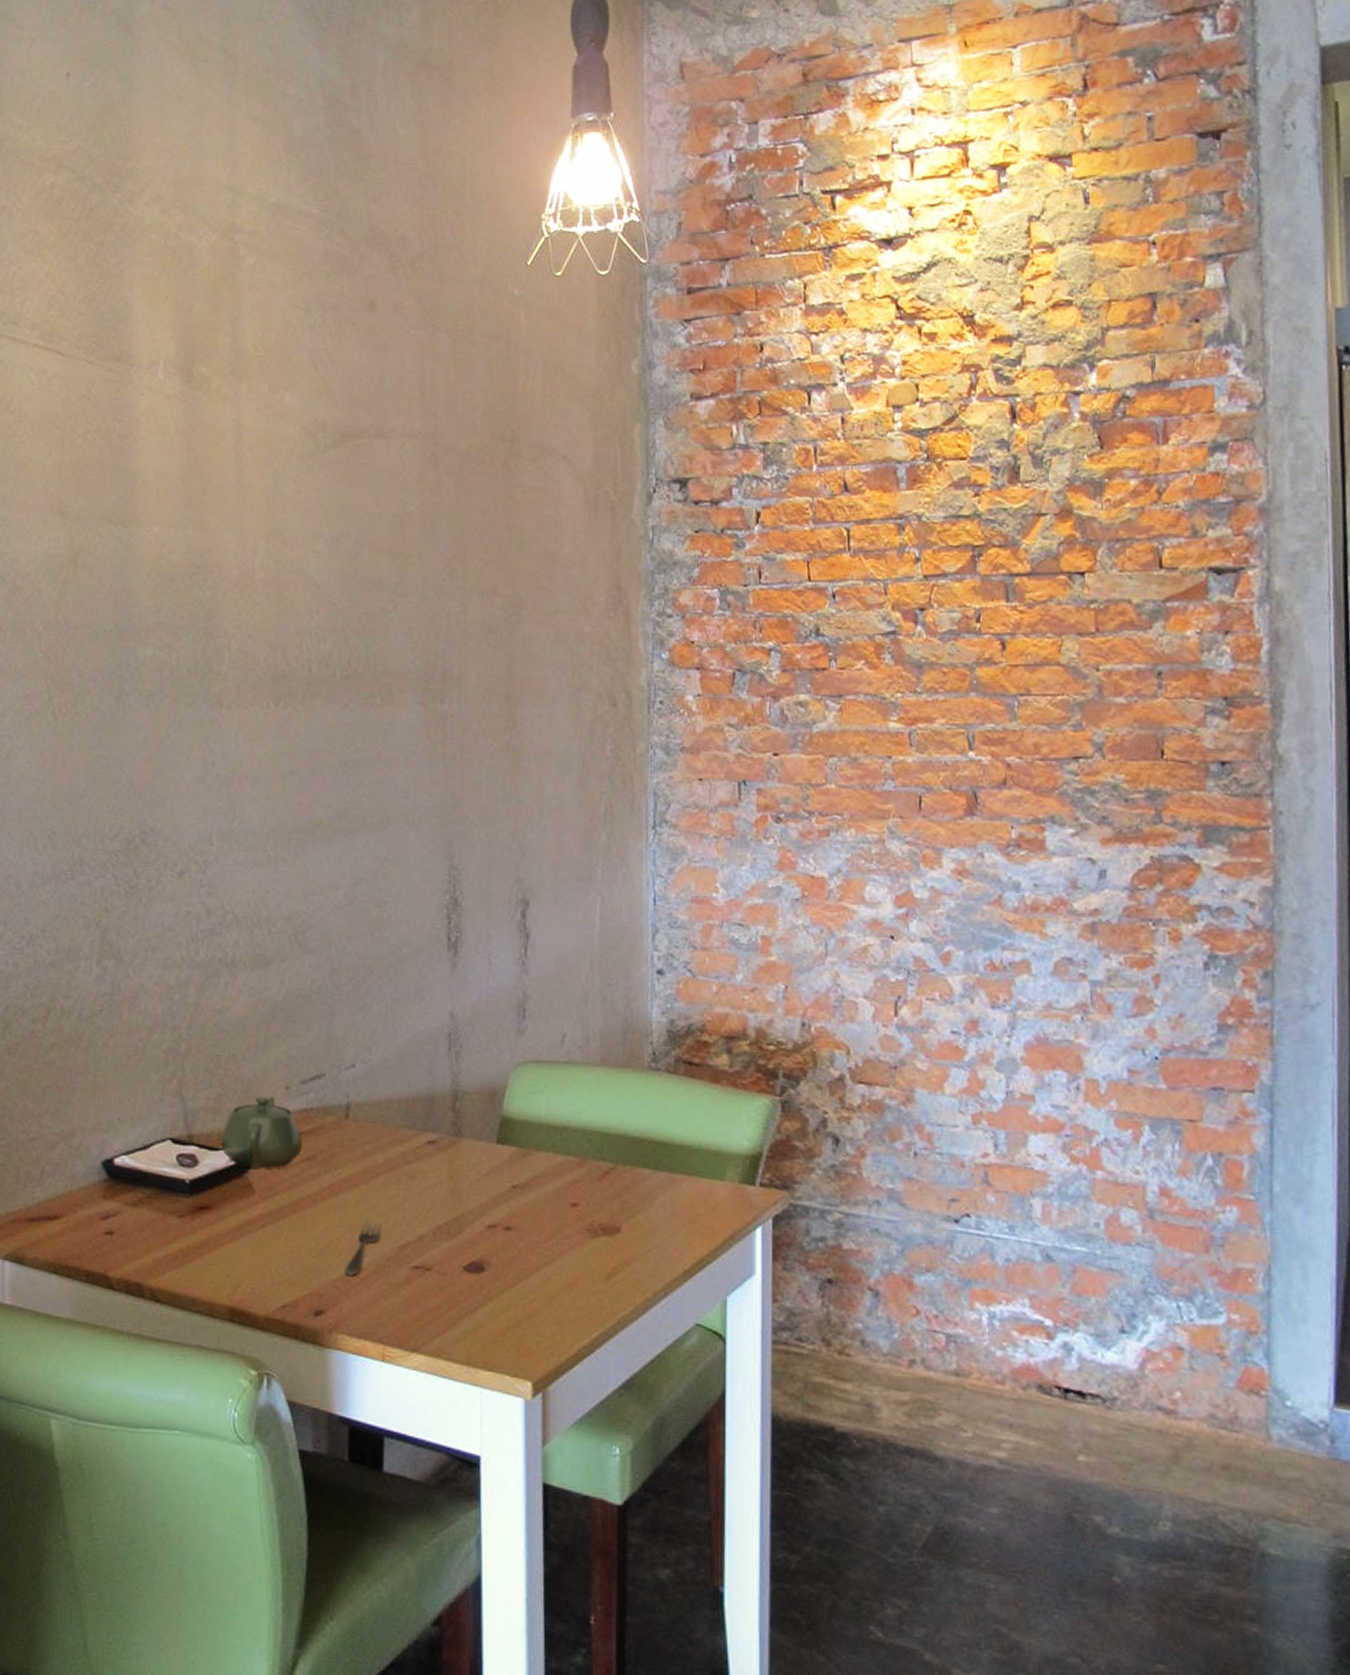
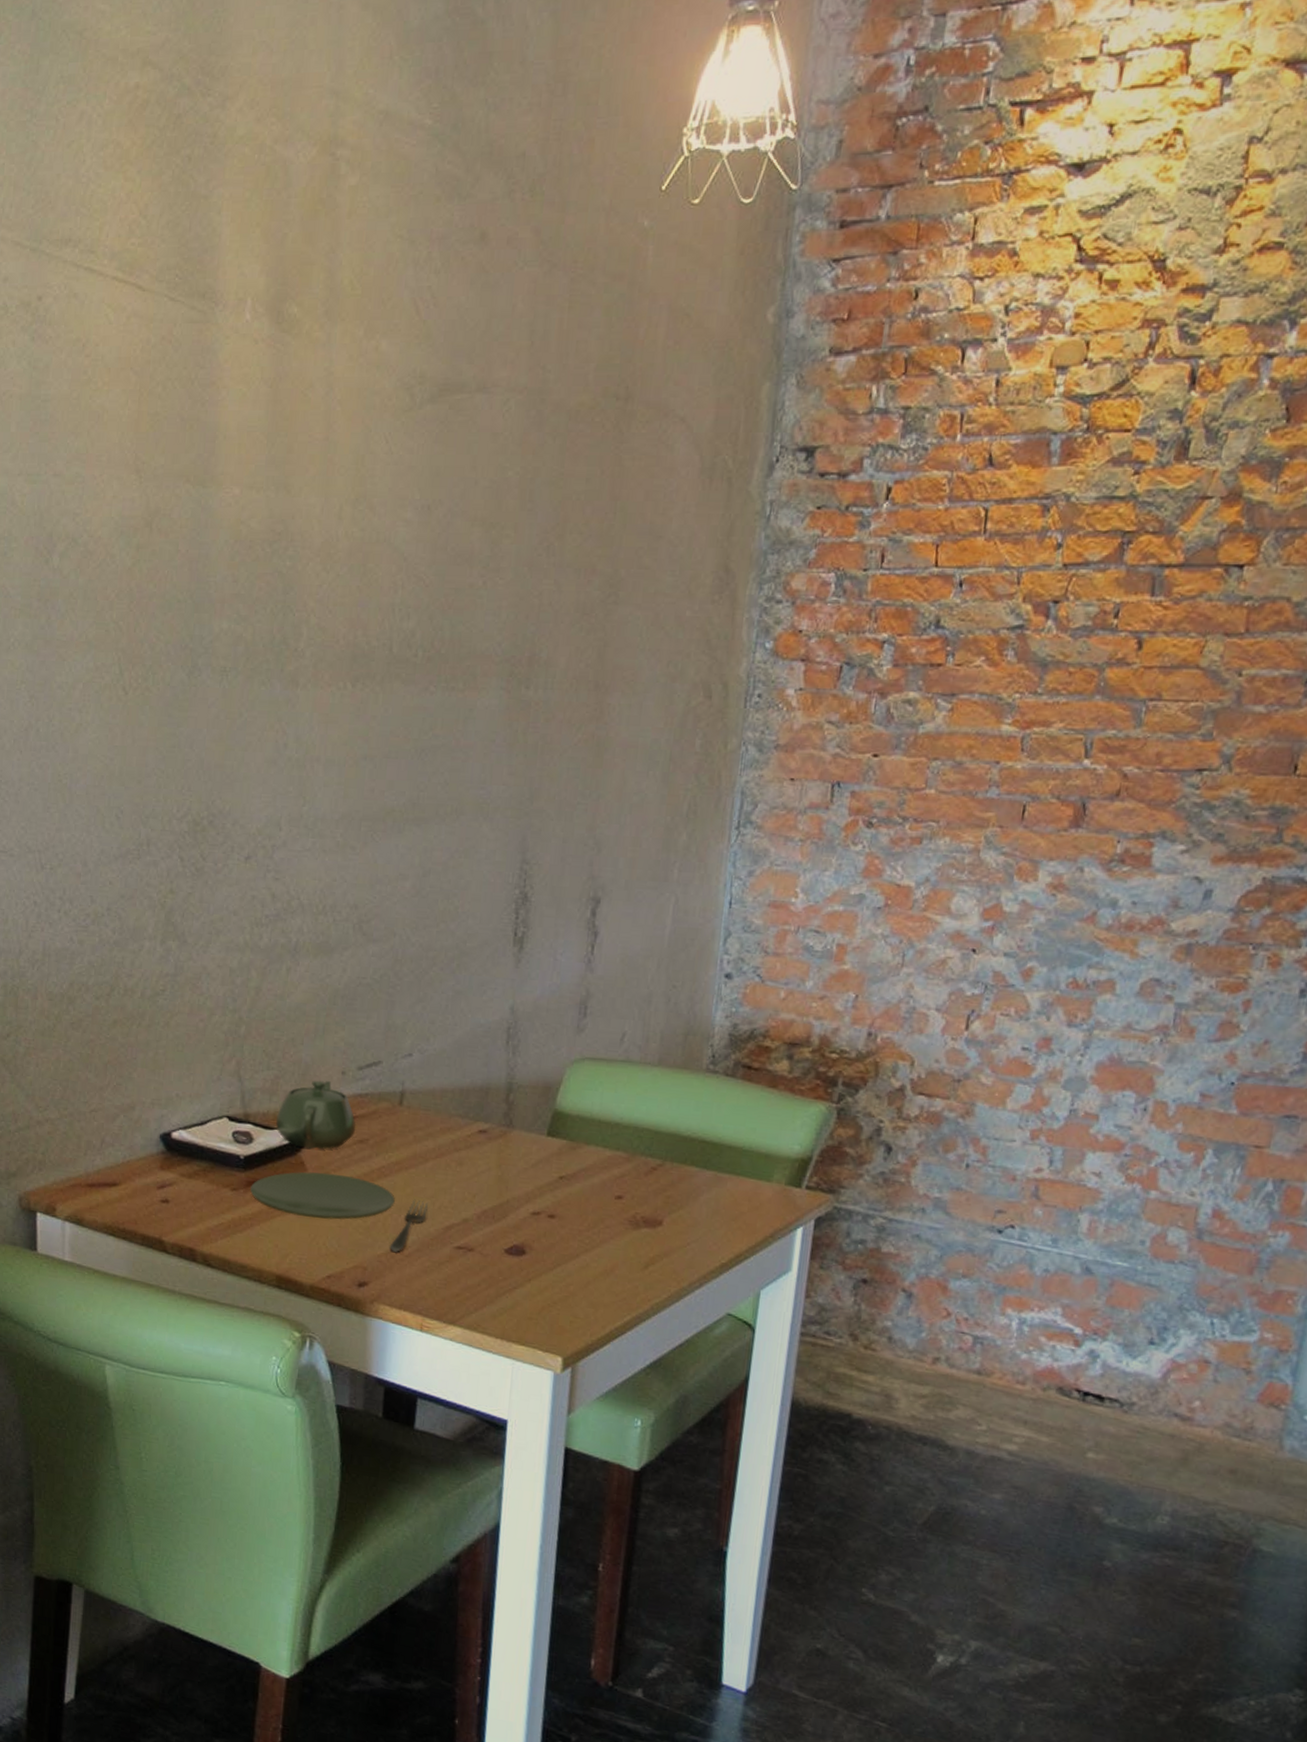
plate: none [198,1193,347,1244] -> present [250,1172,395,1220]

